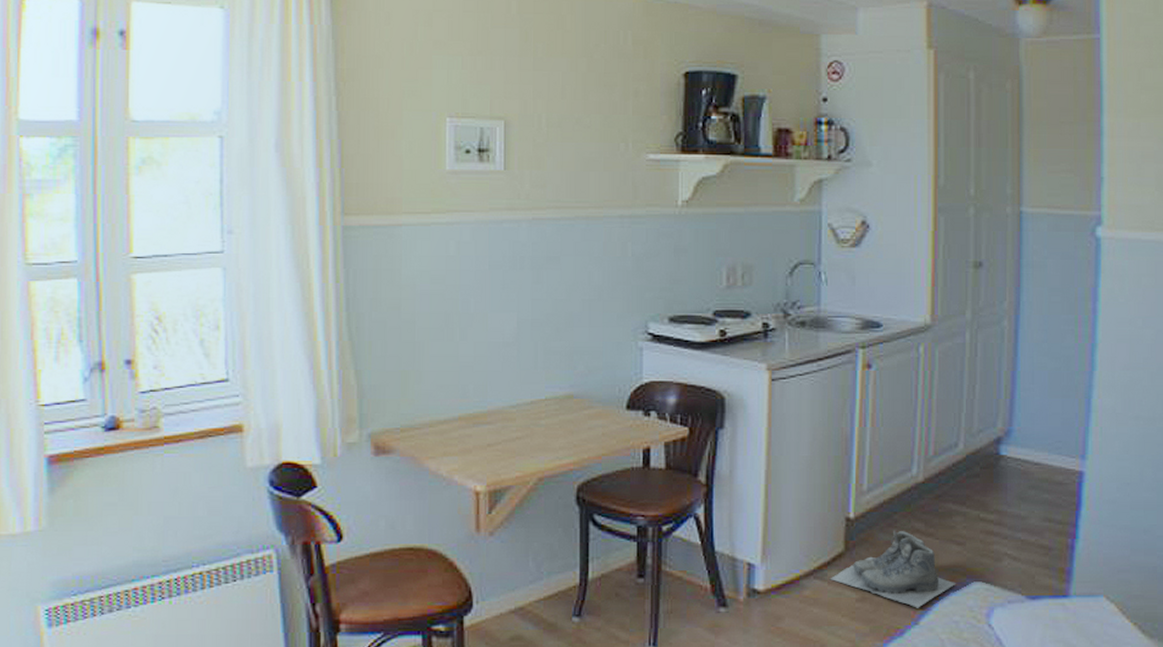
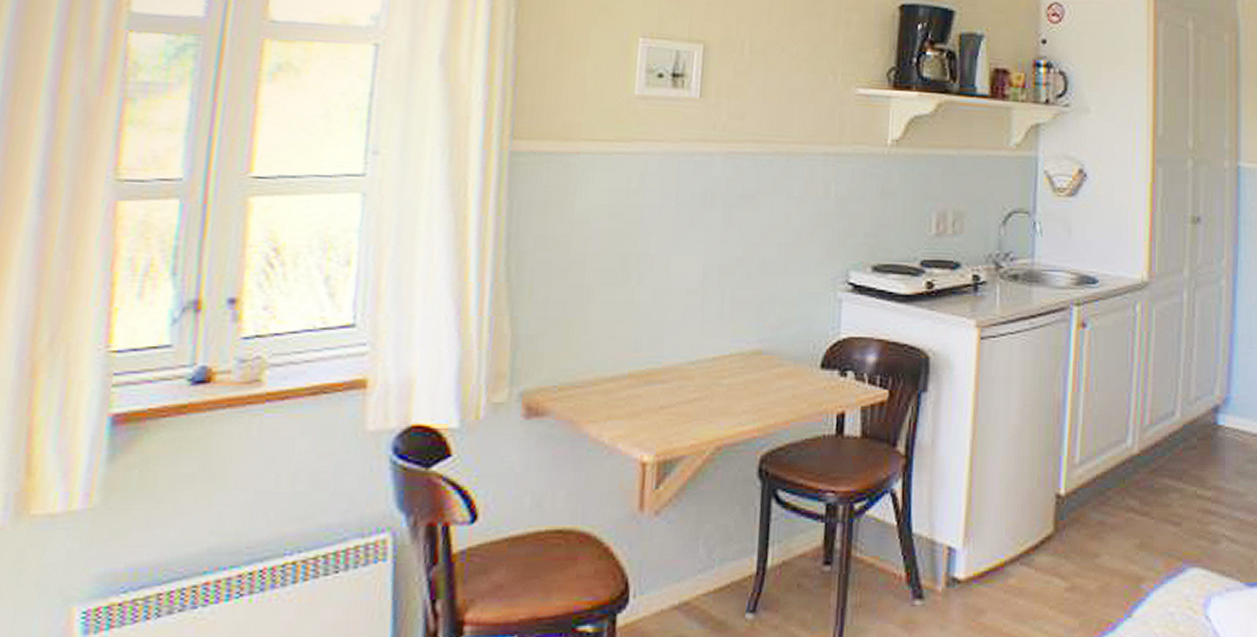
boots: present [830,530,957,608] -> none [1037,508,1172,598]

